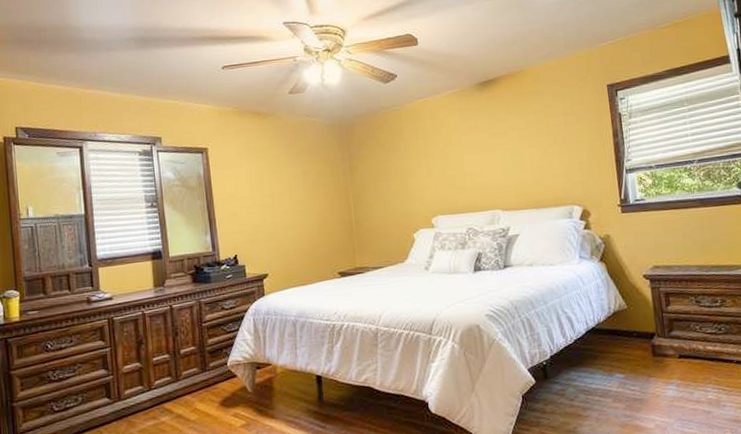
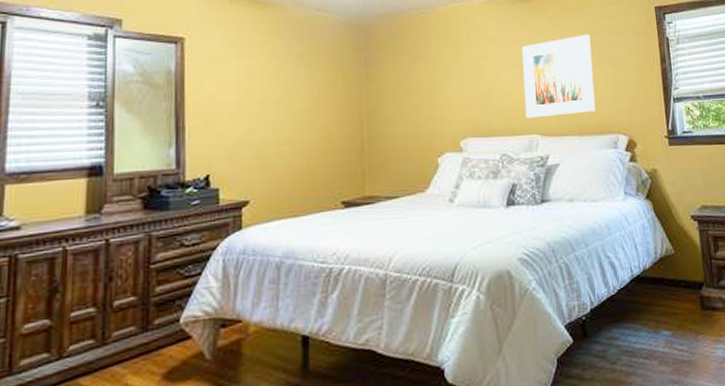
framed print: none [482,116,551,196] -> present [522,34,595,119]

